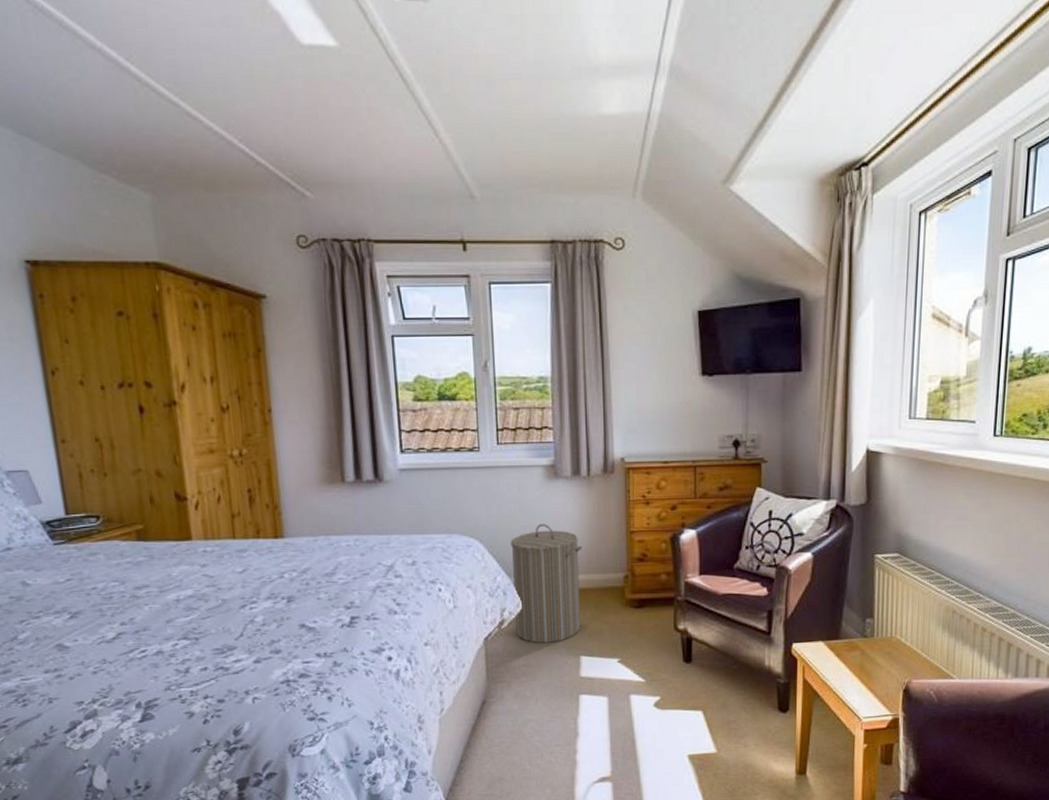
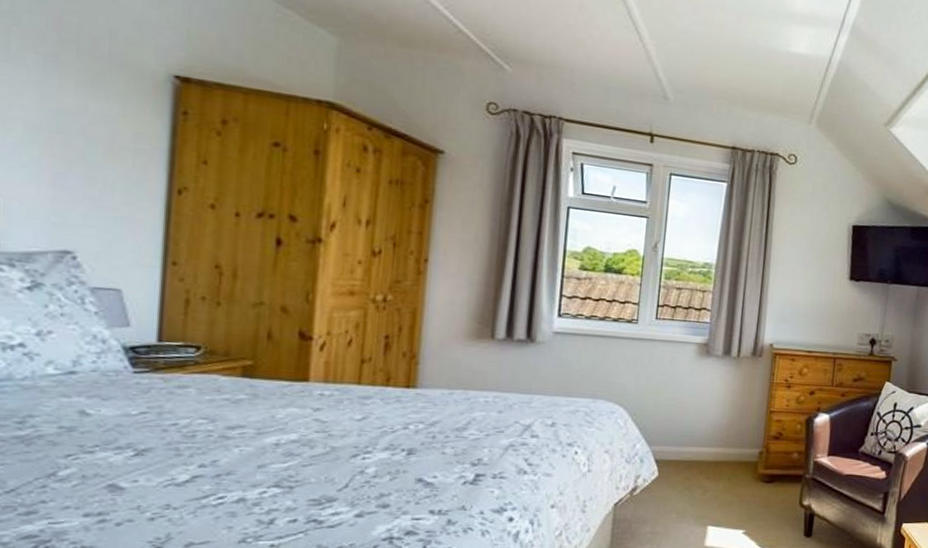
laundry hamper: present [510,524,583,643] -> none [647,397,724,512]

